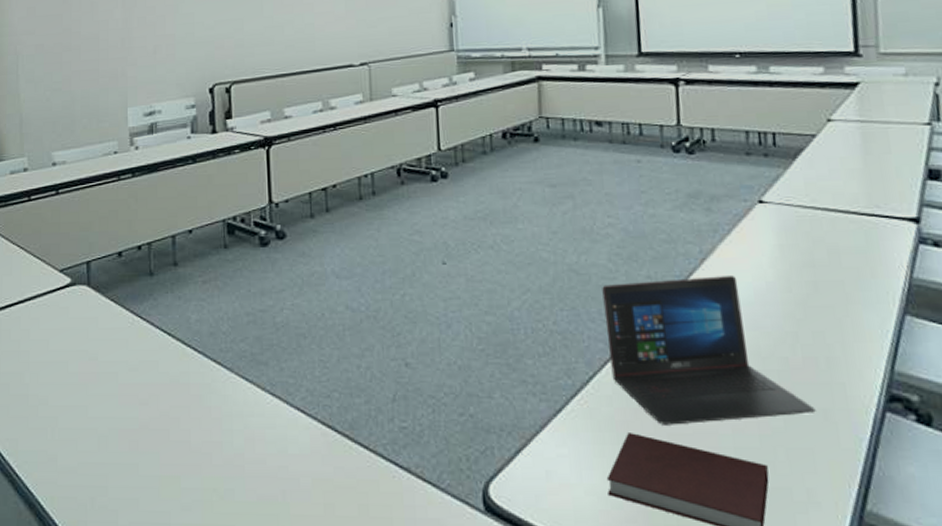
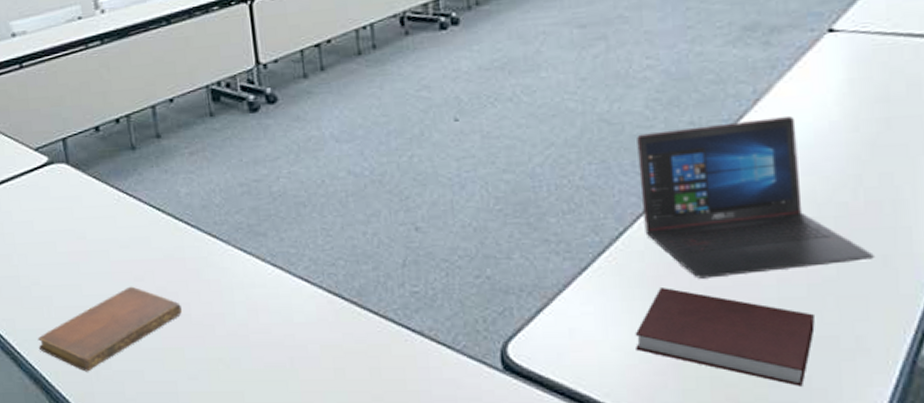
notebook: none [37,410,182,498] -> present [37,286,182,372]

